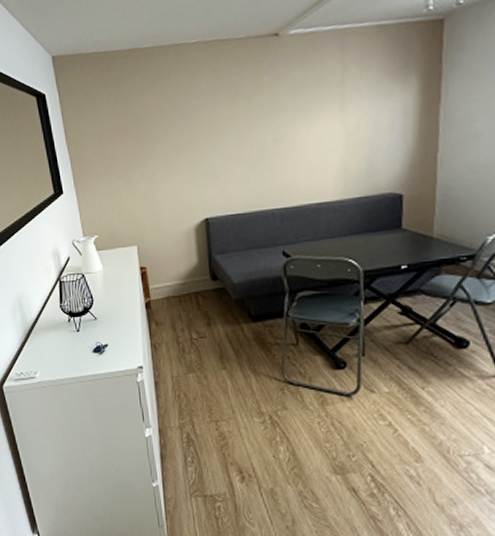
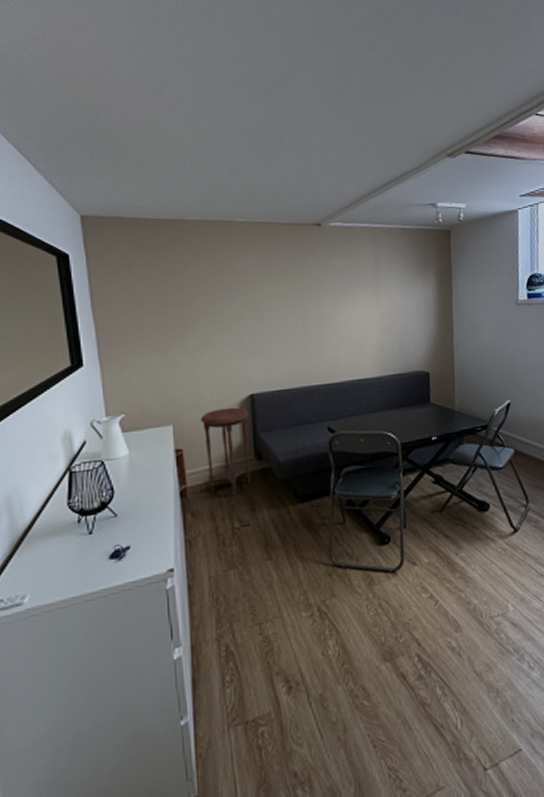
side table: none [160,230,207,311] -> present [200,407,252,496]

